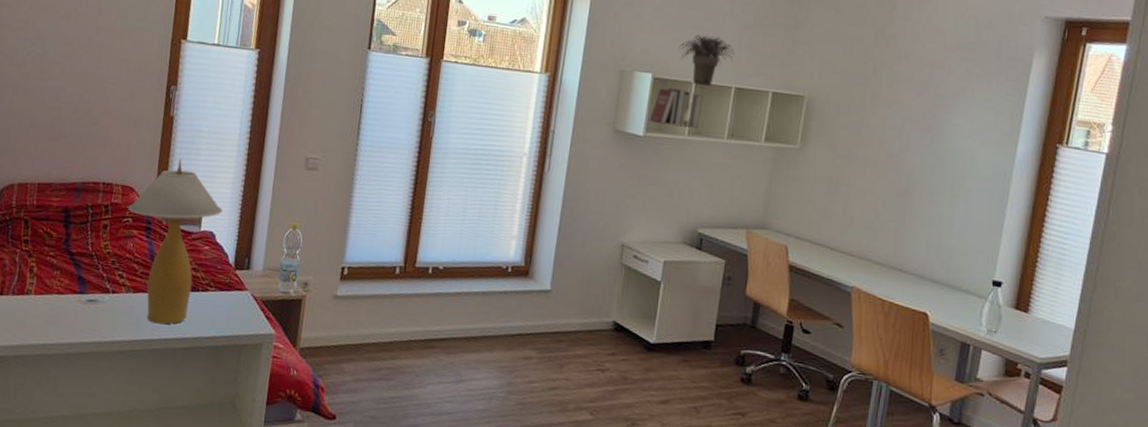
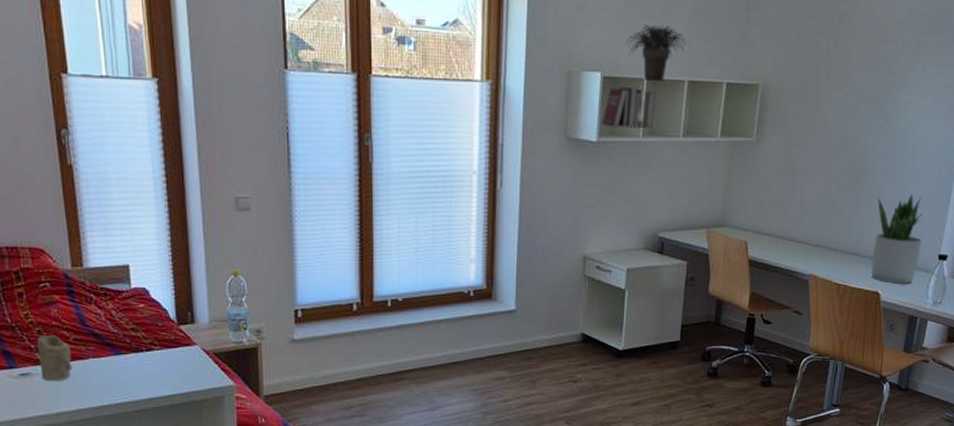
candle: none [105,266,137,311] -> present [37,335,72,382]
table lamp: present [128,159,223,325] -> none [42,212,152,390]
planter: none [919,214,975,308] -> present [871,193,923,284]

